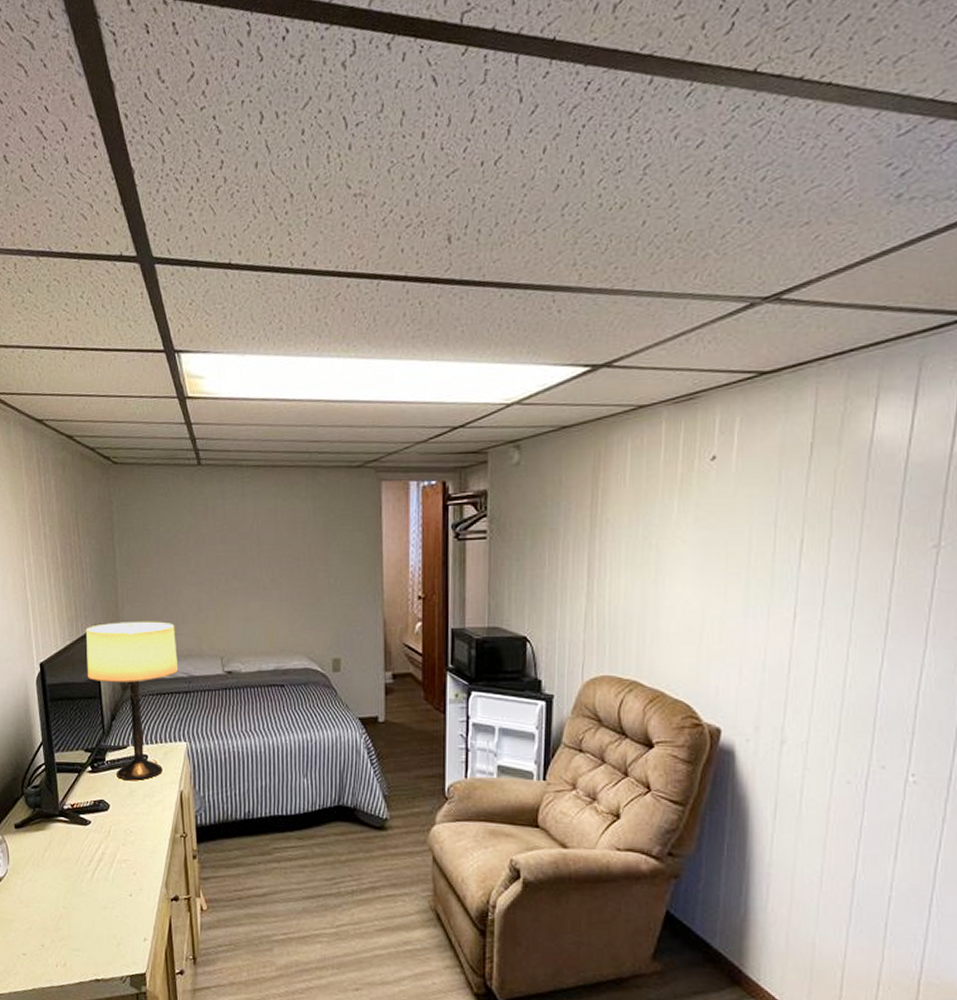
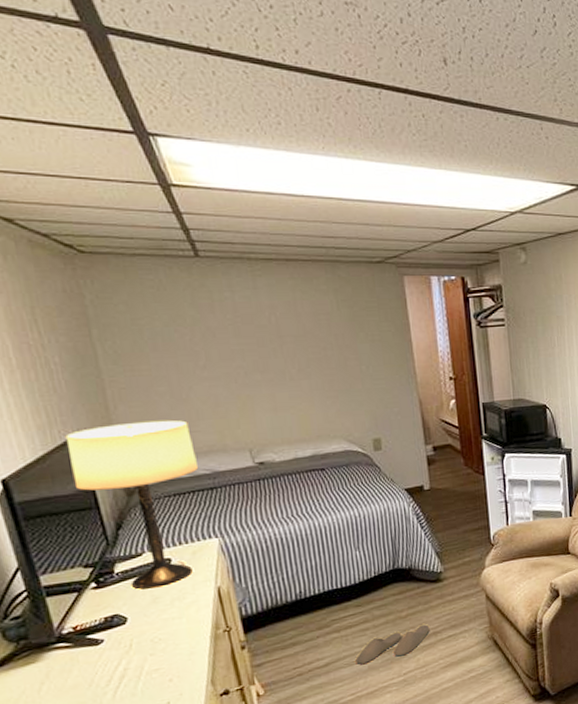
slippers: none [291,875,368,906] -> present [355,624,430,665]

